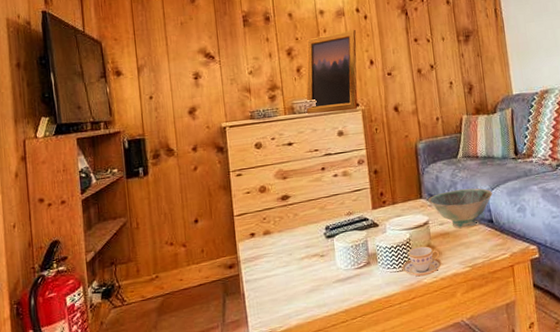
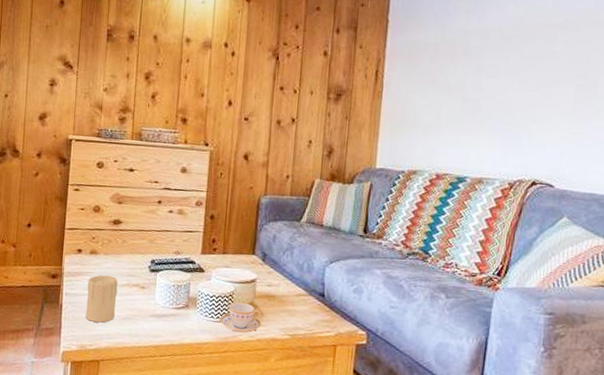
candle: none [266,251,299,303] -> present [86,275,118,323]
picture frame: present [306,29,358,114] -> none [153,64,220,149]
bowl: present [428,188,492,229] -> none [260,253,330,296]

